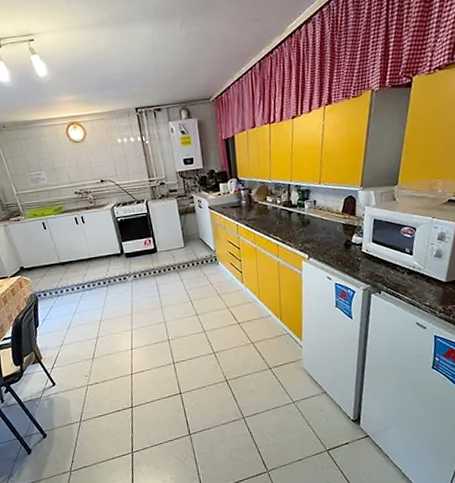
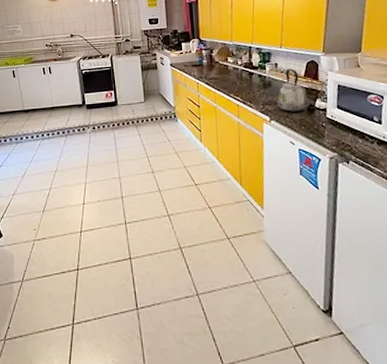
kettle: none [316,205,342,249] -> present [277,69,306,112]

